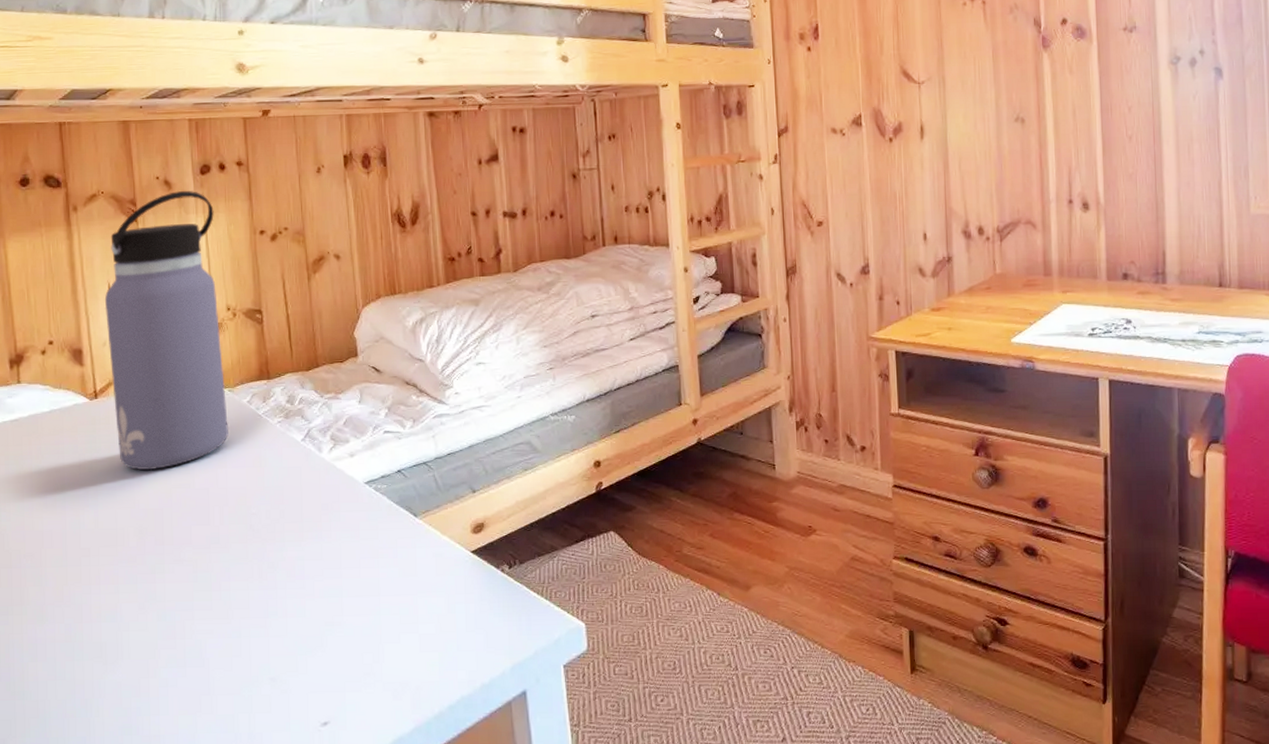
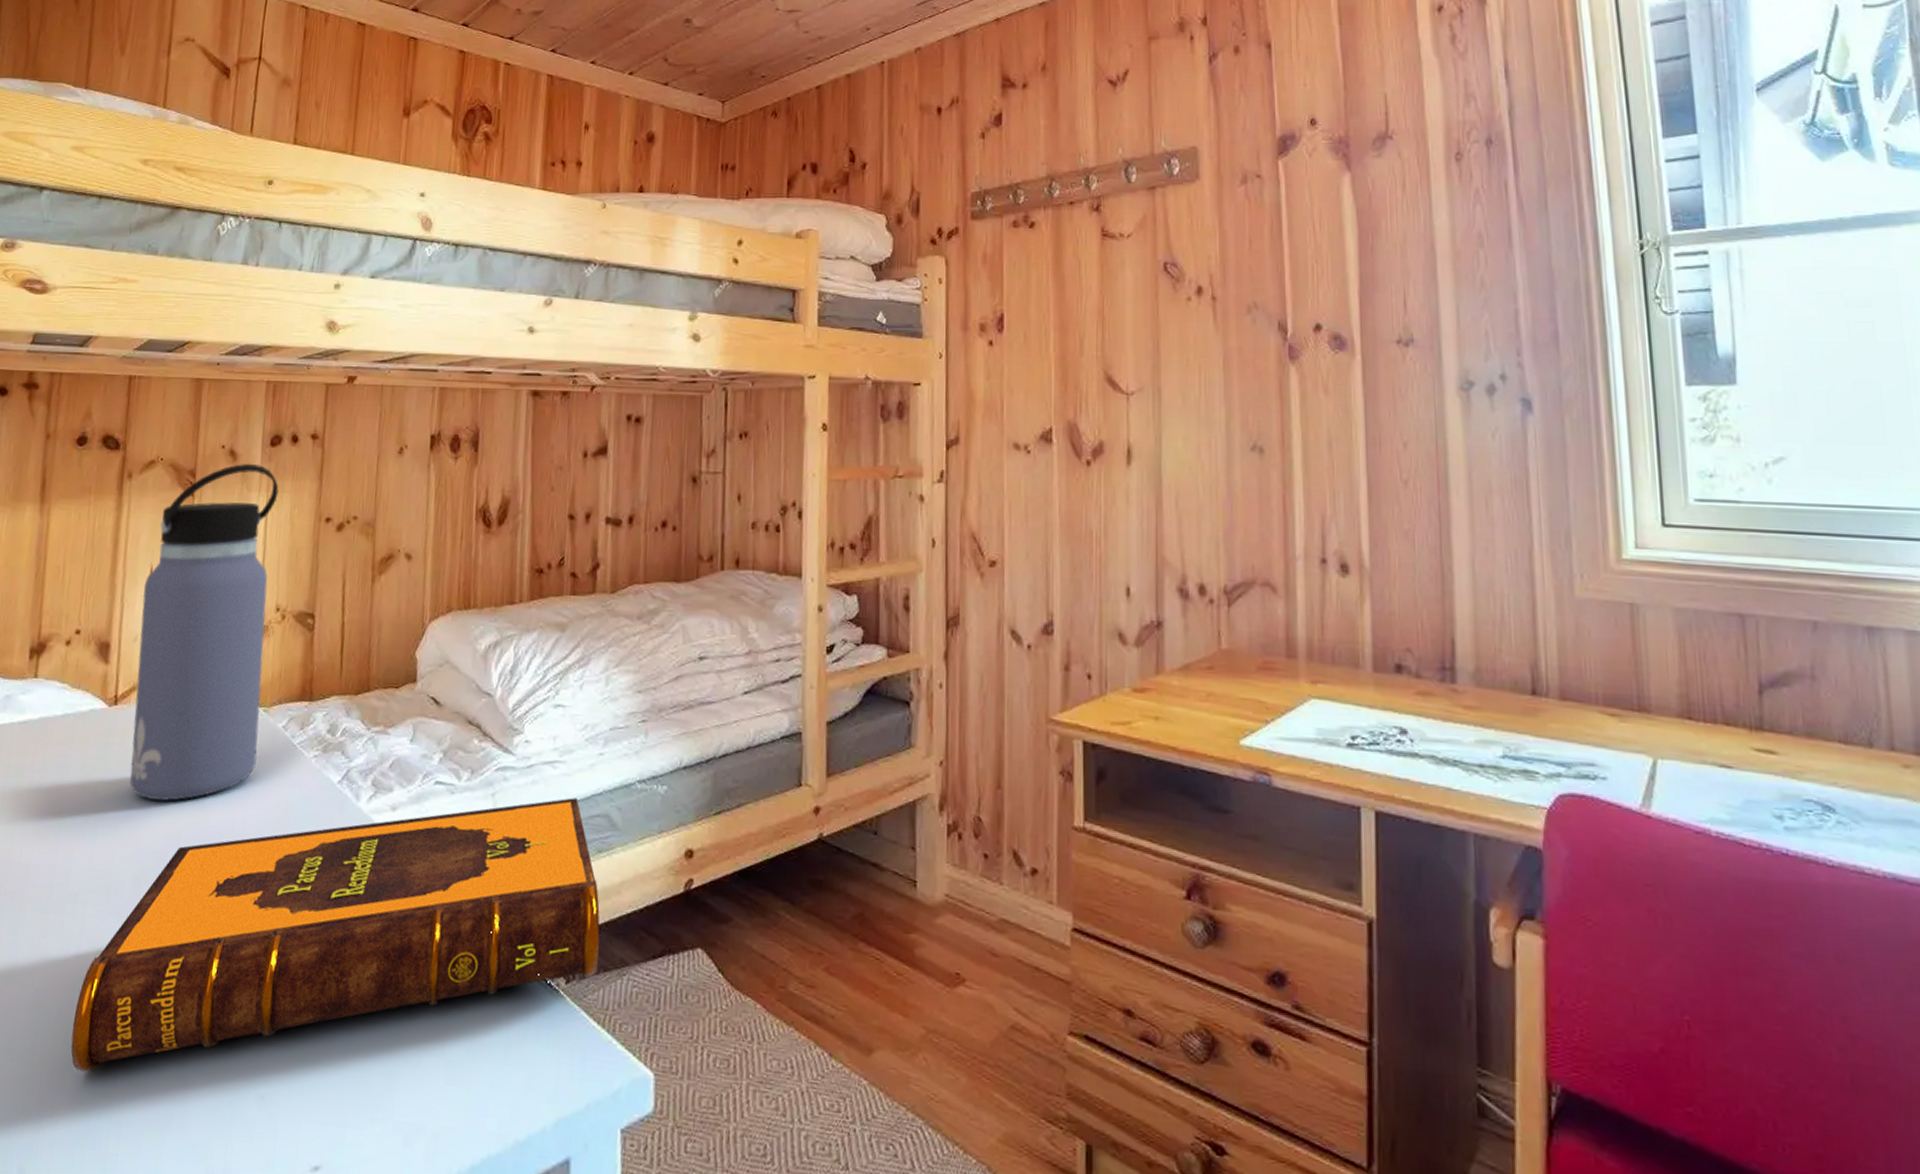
hardback book: none [103,432,534,680] -> present [70,797,600,1072]

